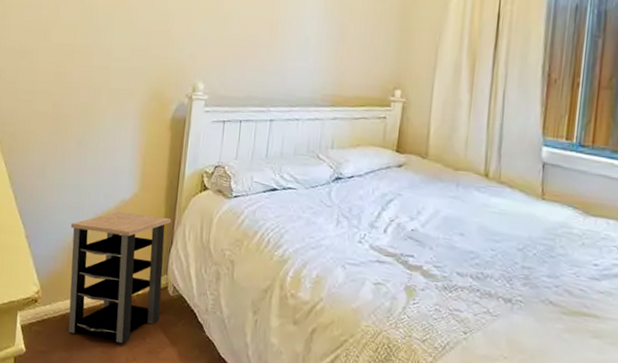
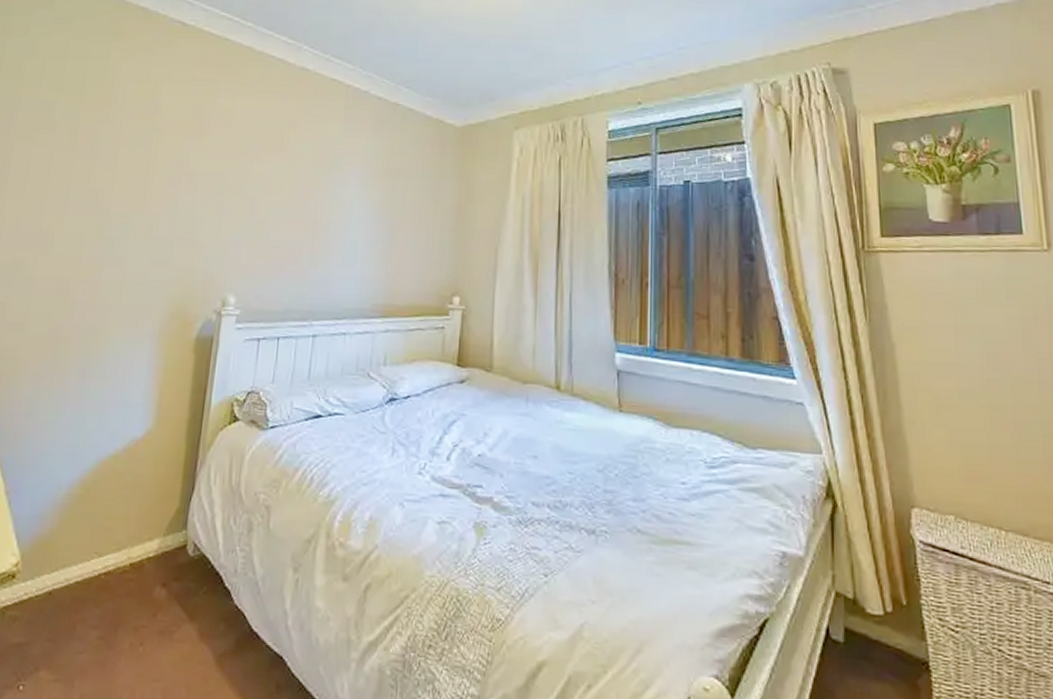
side table: present [68,211,172,344] -> none [55,453,194,625]

